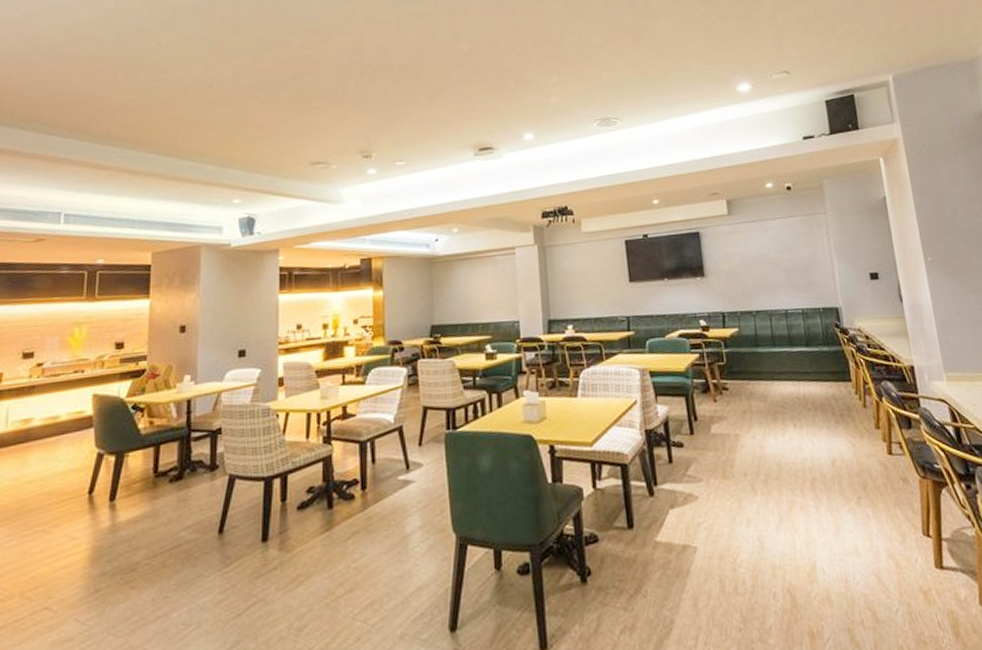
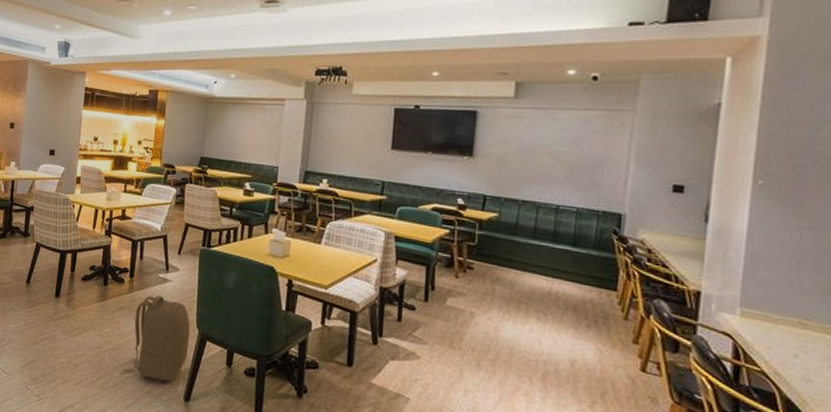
backpack: none [366,504,447,617] -> present [123,295,191,382]

